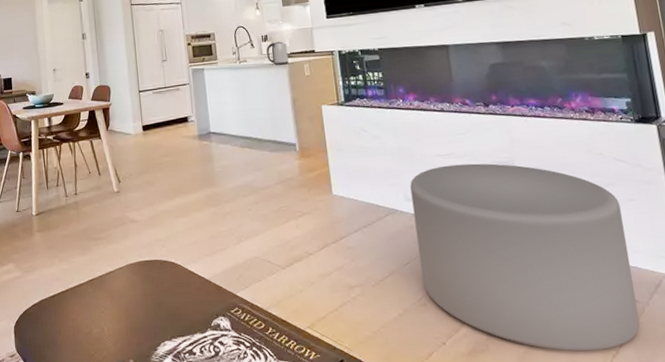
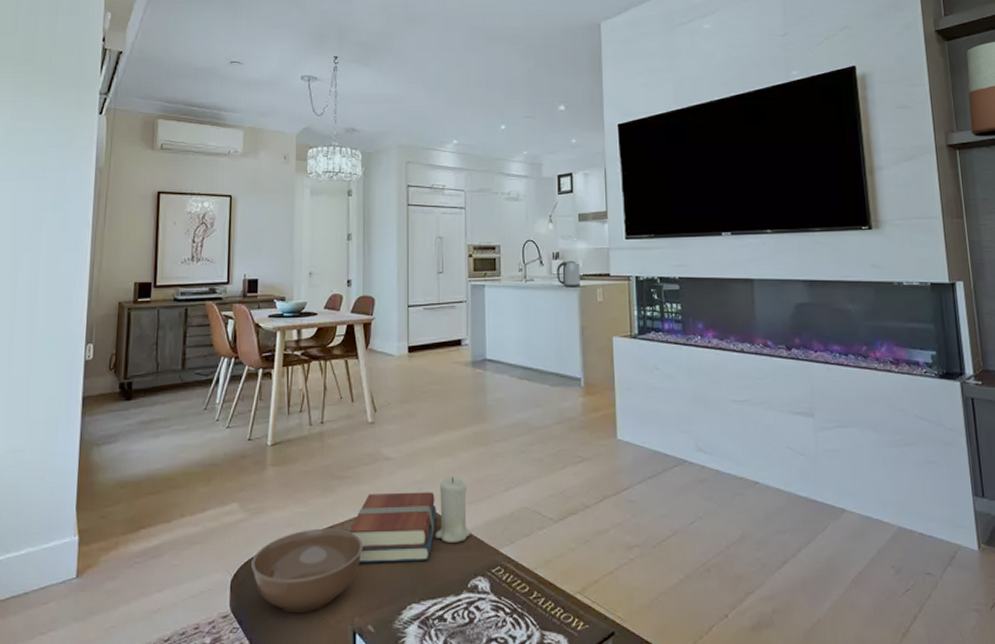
bowl: none [29,281,120,352] -> present [251,528,364,614]
books: none [107,247,179,309] -> present [349,492,436,563]
candle: none [179,233,210,289] -> present [435,476,471,543]
pouf: present [410,163,640,352] -> none [702,412,932,629]

